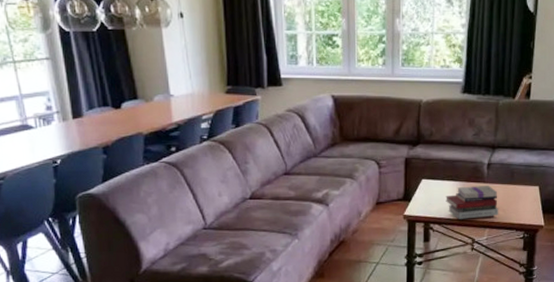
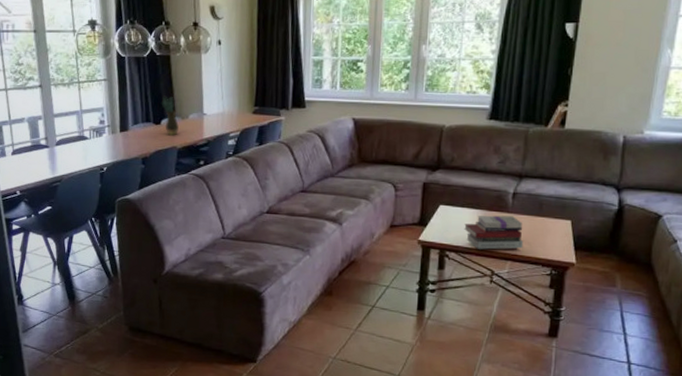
vase: none [119,76,143,121] -> present [161,95,179,136]

